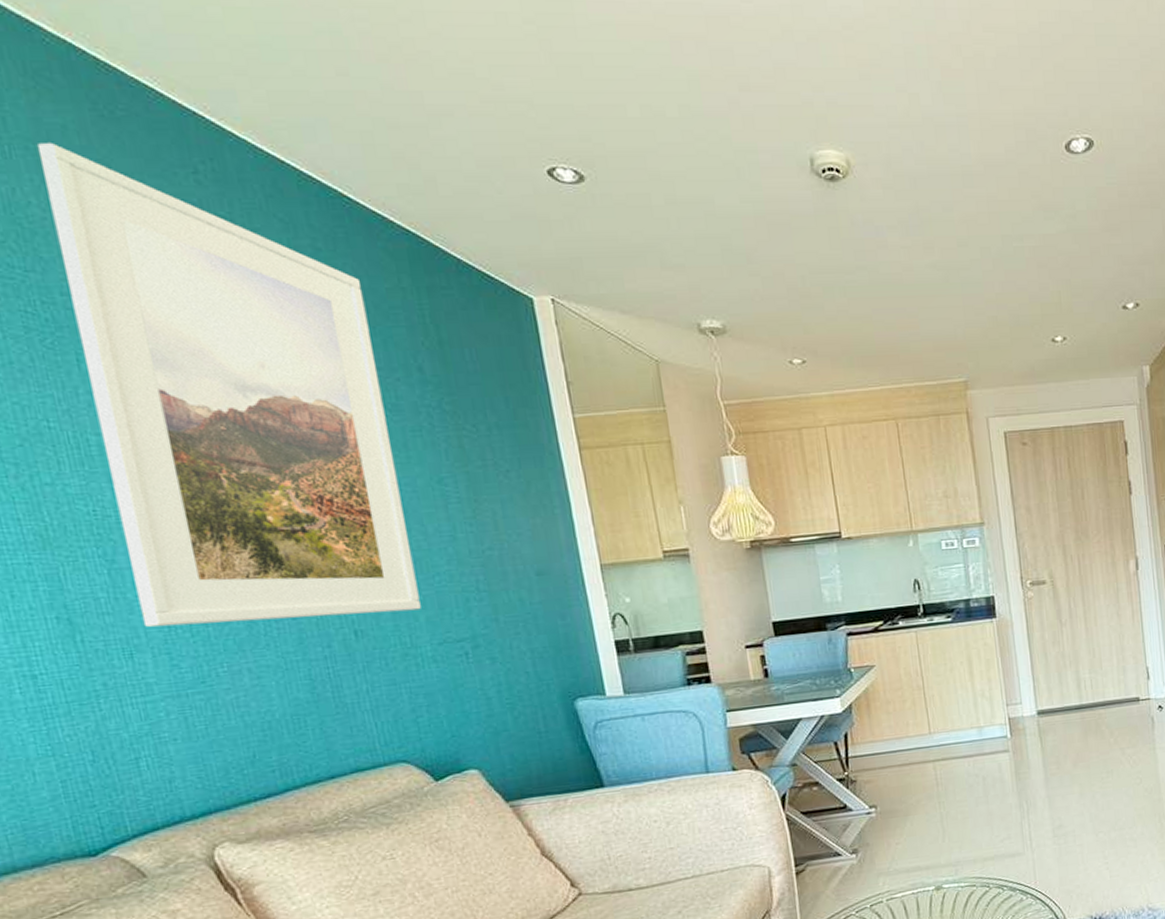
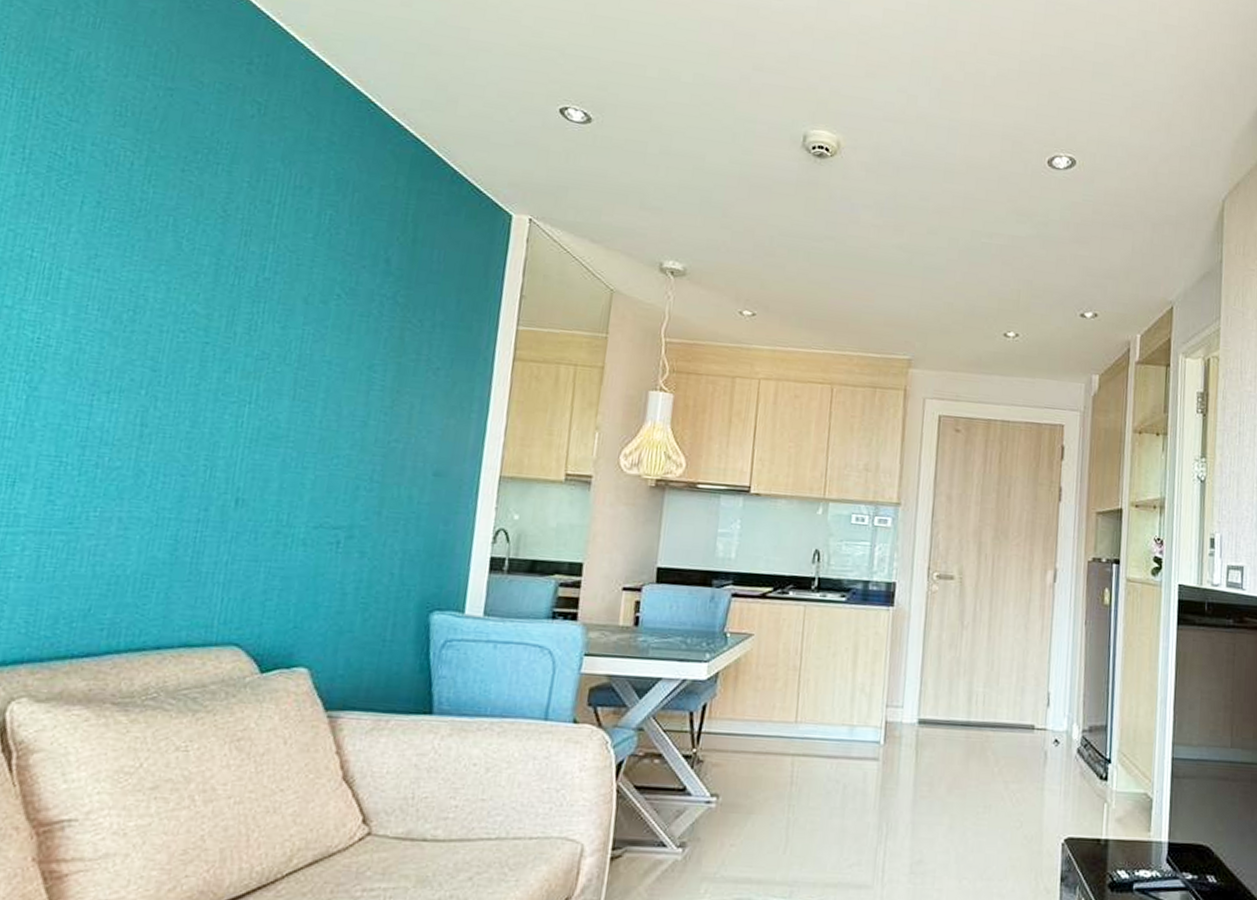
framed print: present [36,143,421,627] -> none [38,21,360,489]

